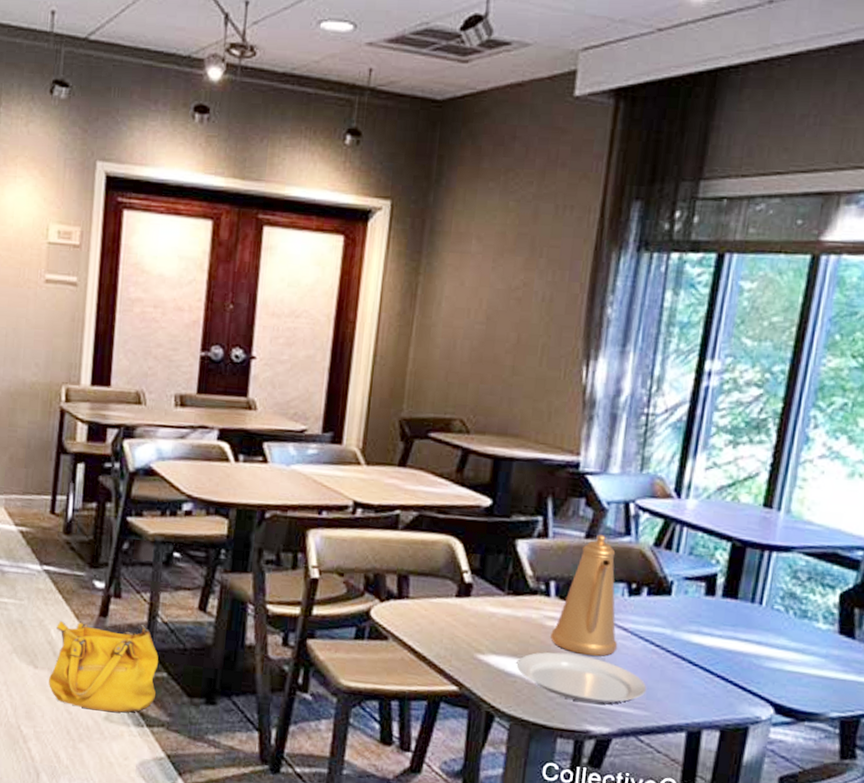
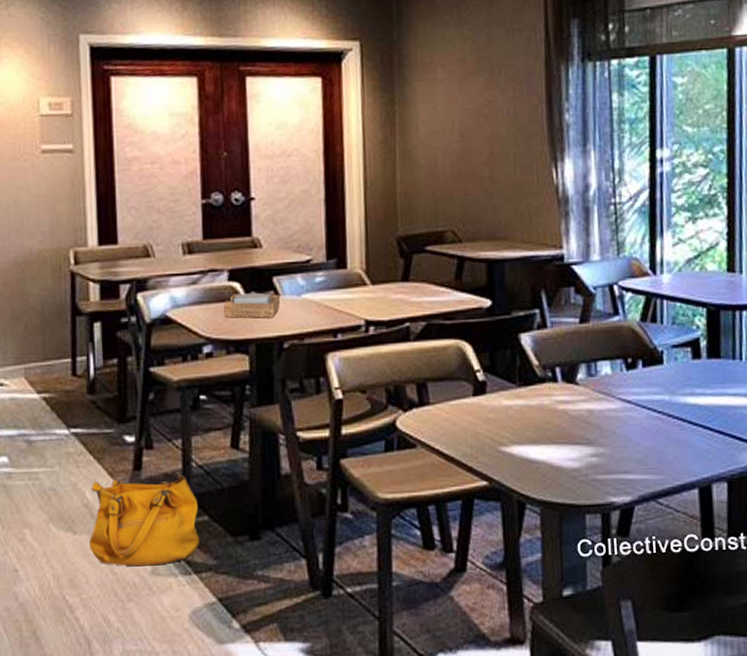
napkin holder: none [208,454,269,486] -> present [223,292,281,319]
plate: present [516,652,647,704] -> none [537,432,657,476]
coffee pot: present [551,534,618,656] -> none [564,318,625,431]

